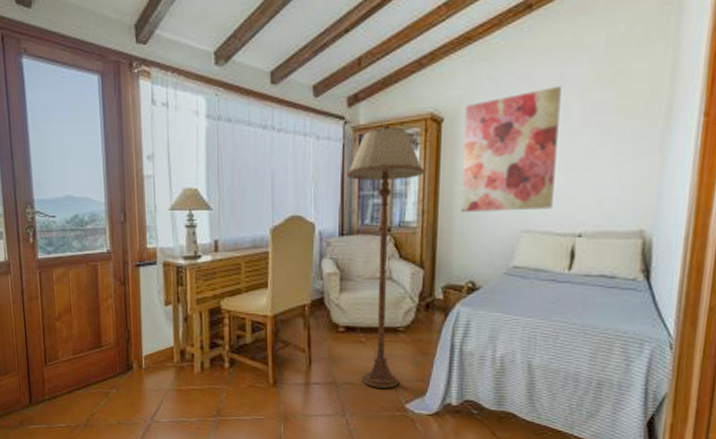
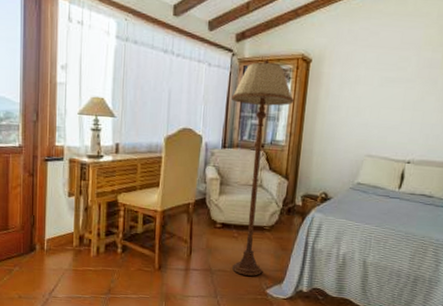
wall art: present [460,85,561,213] -> none [320,43,403,140]

